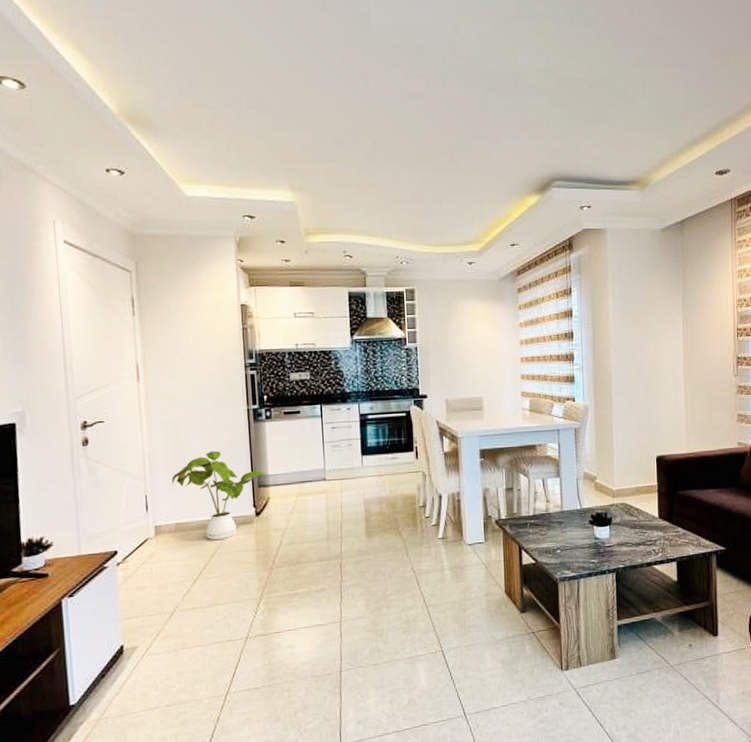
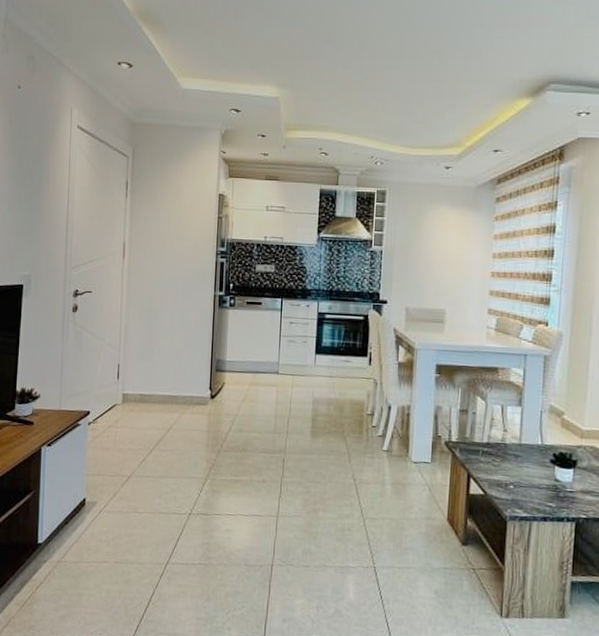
house plant: present [172,450,269,541] -> none [141,330,227,417]

